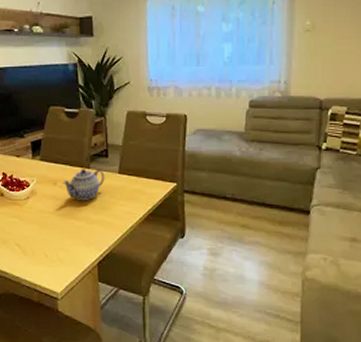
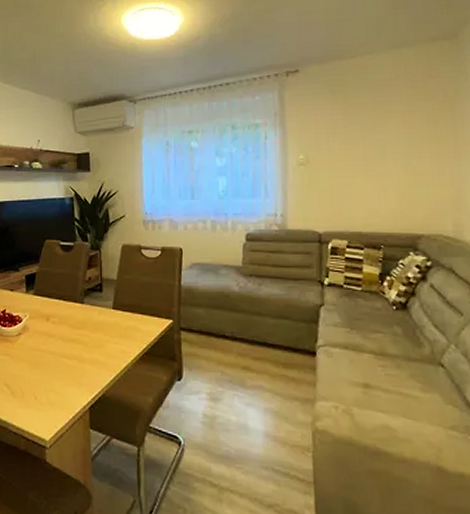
teapot: present [63,169,105,200] -> none [55,304,99,337]

